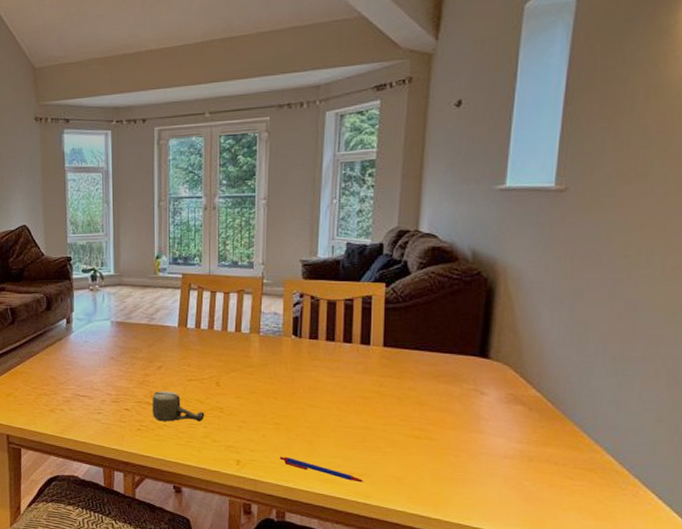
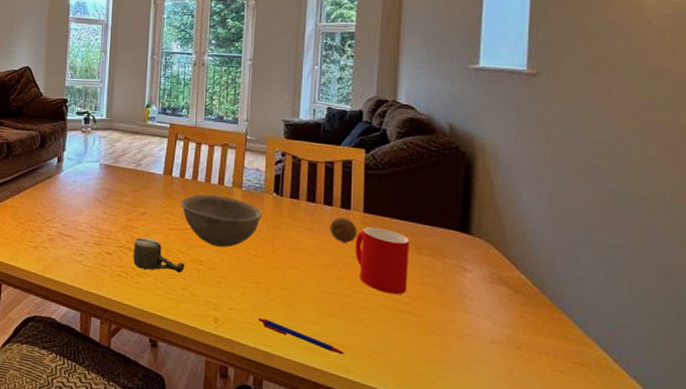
bowl: none [198,342,281,393] -> present [181,194,262,248]
fruit: none [349,353,377,378] -> present [330,217,358,244]
cup: none [374,359,429,423] -> present [354,226,410,295]

